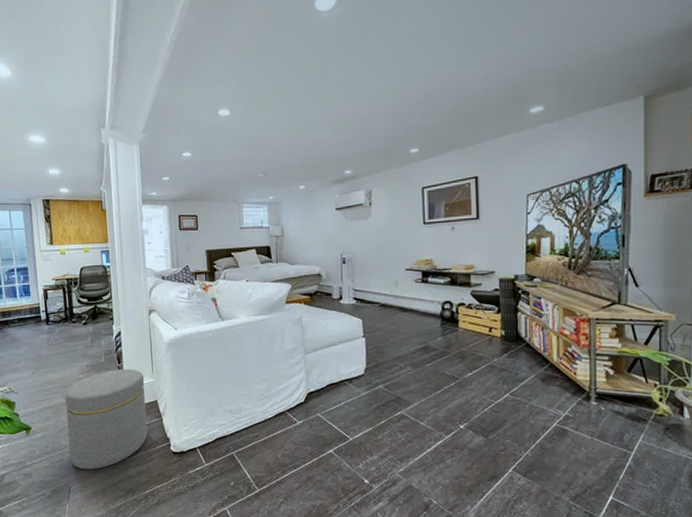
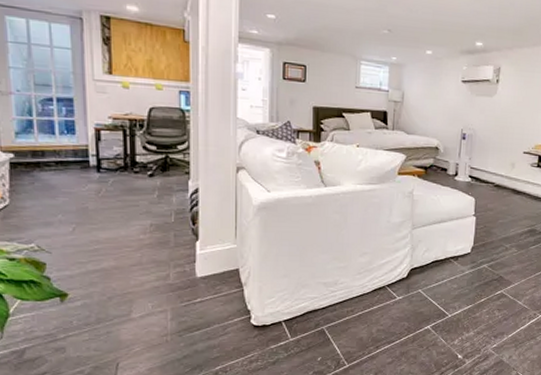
ottoman: present [65,369,148,469] -> none [118,231,225,343]

